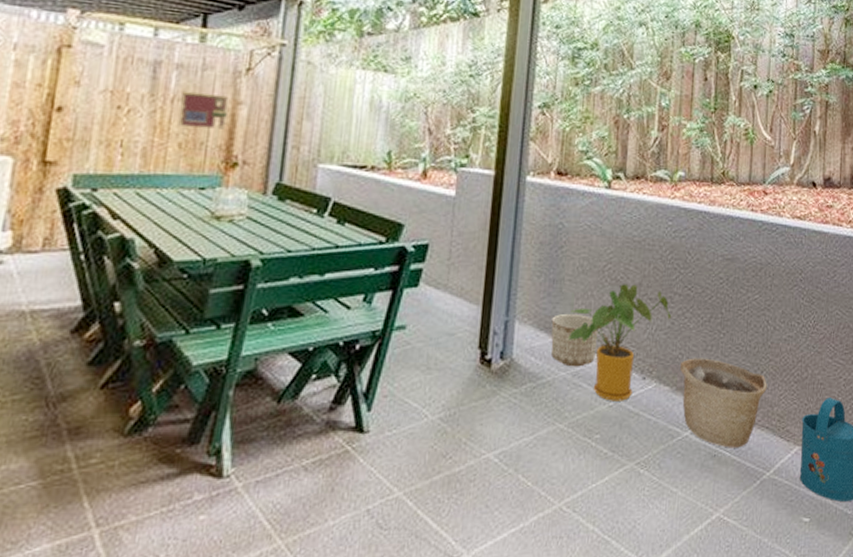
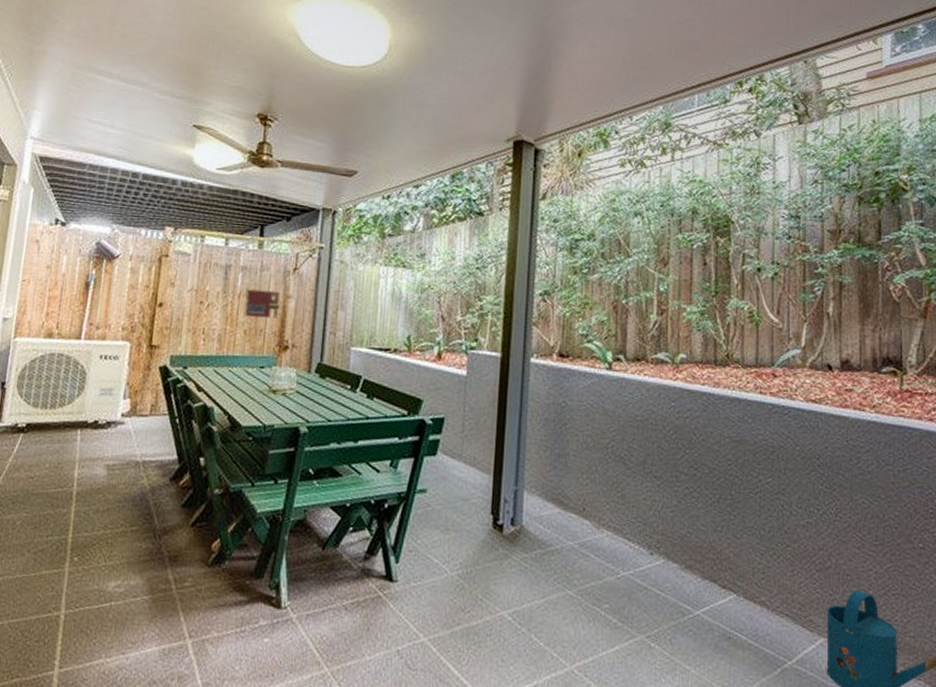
planter: present [551,313,598,367] -> none [558,486,604,538]
house plant: present [567,284,672,401] -> none [573,461,678,574]
basket: present [680,358,767,448] -> none [689,537,785,633]

